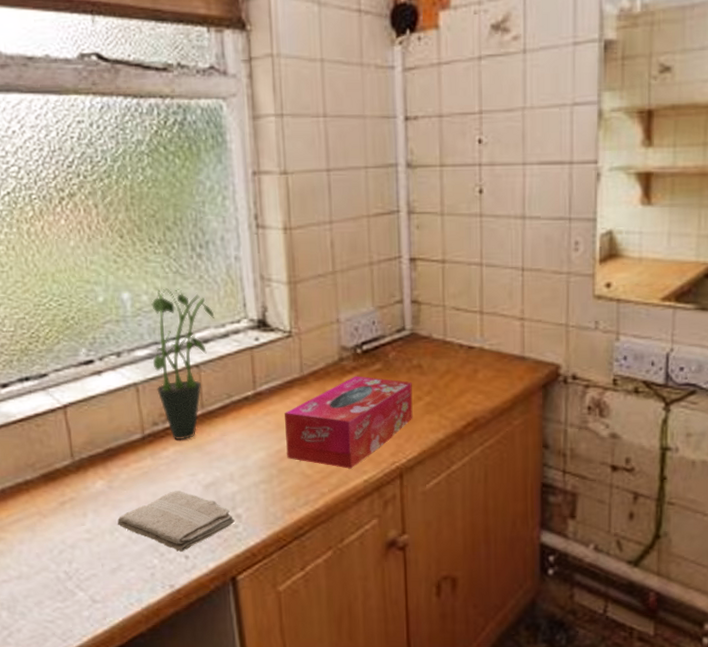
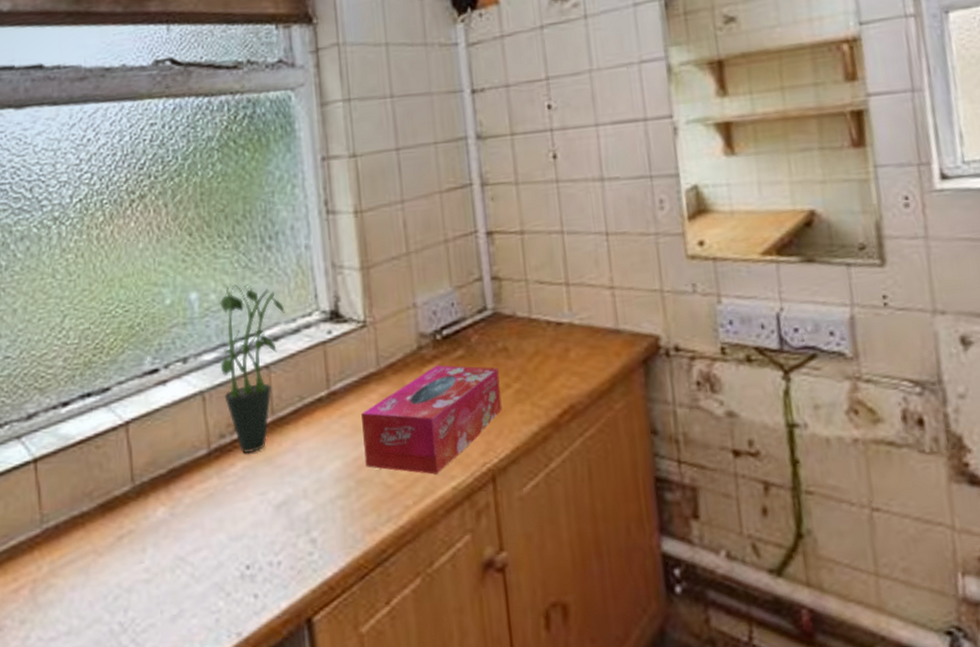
washcloth: present [117,491,235,552] -> none [179,514,309,590]

